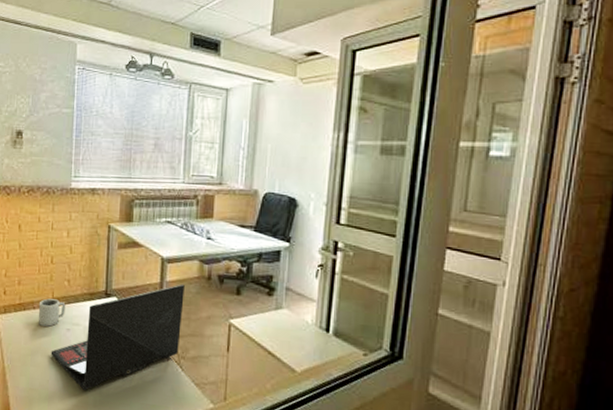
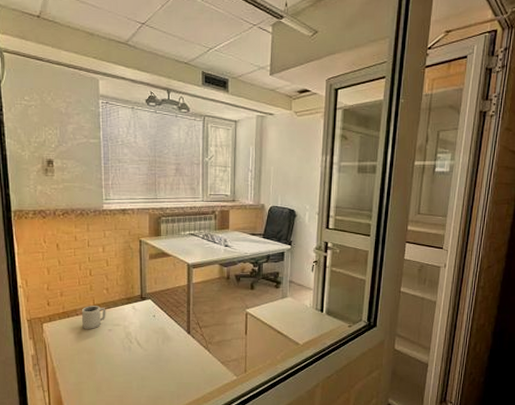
laptop: present [51,284,185,390] -> none [95,284,208,378]

